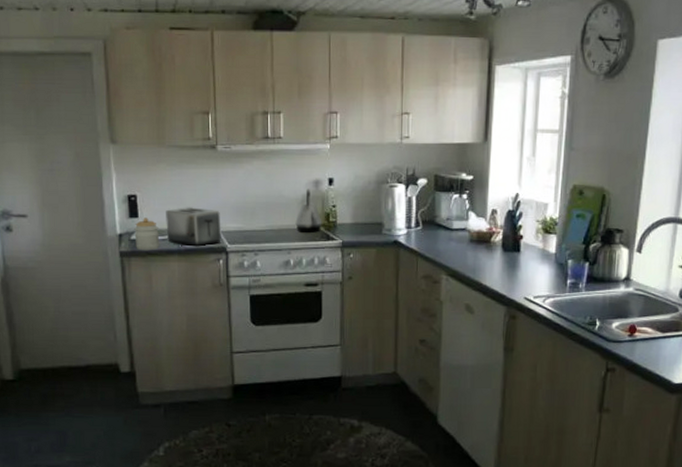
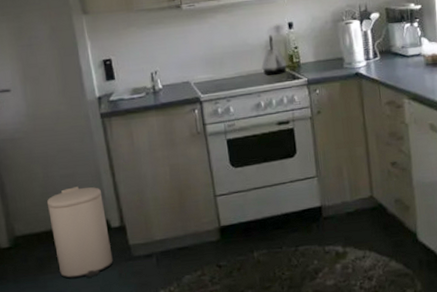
pedal bin: none [55,325,119,421] -> present [46,186,113,279]
jar: present [134,218,160,251] -> none [112,79,138,111]
toaster: present [166,207,221,247] -> none [140,63,195,101]

